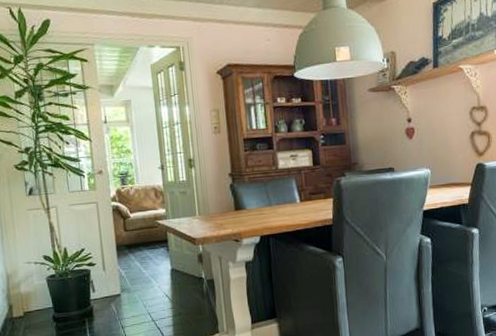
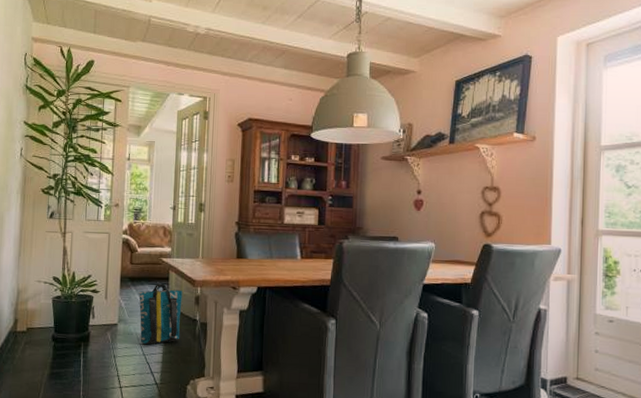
tote bag: none [138,246,188,310] -> present [139,283,183,344]

